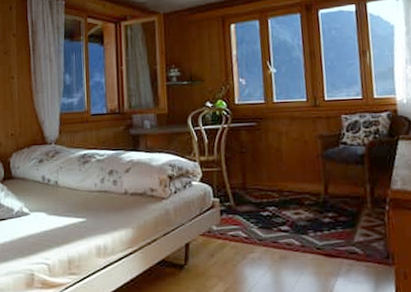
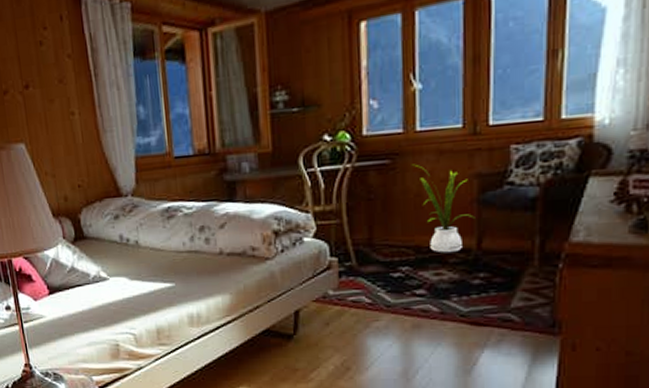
house plant: none [271,126,321,197] -> present [411,164,475,253]

